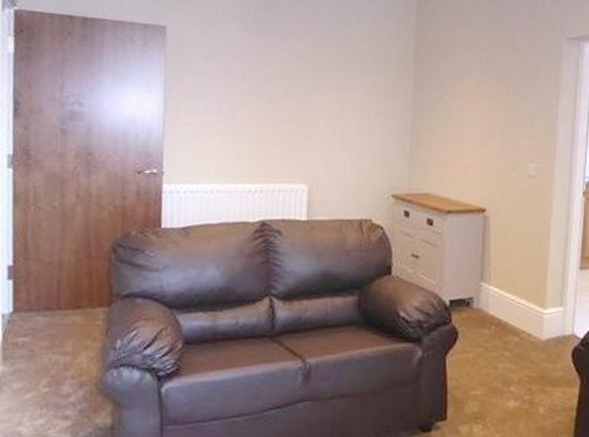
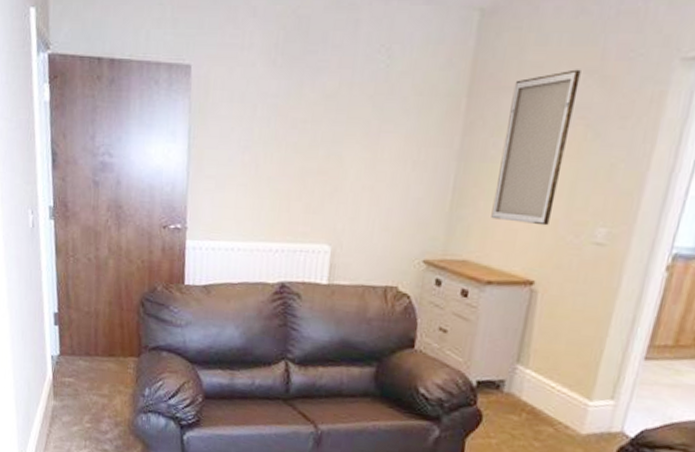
wall art: none [444,43,498,163] -> present [491,69,581,226]

